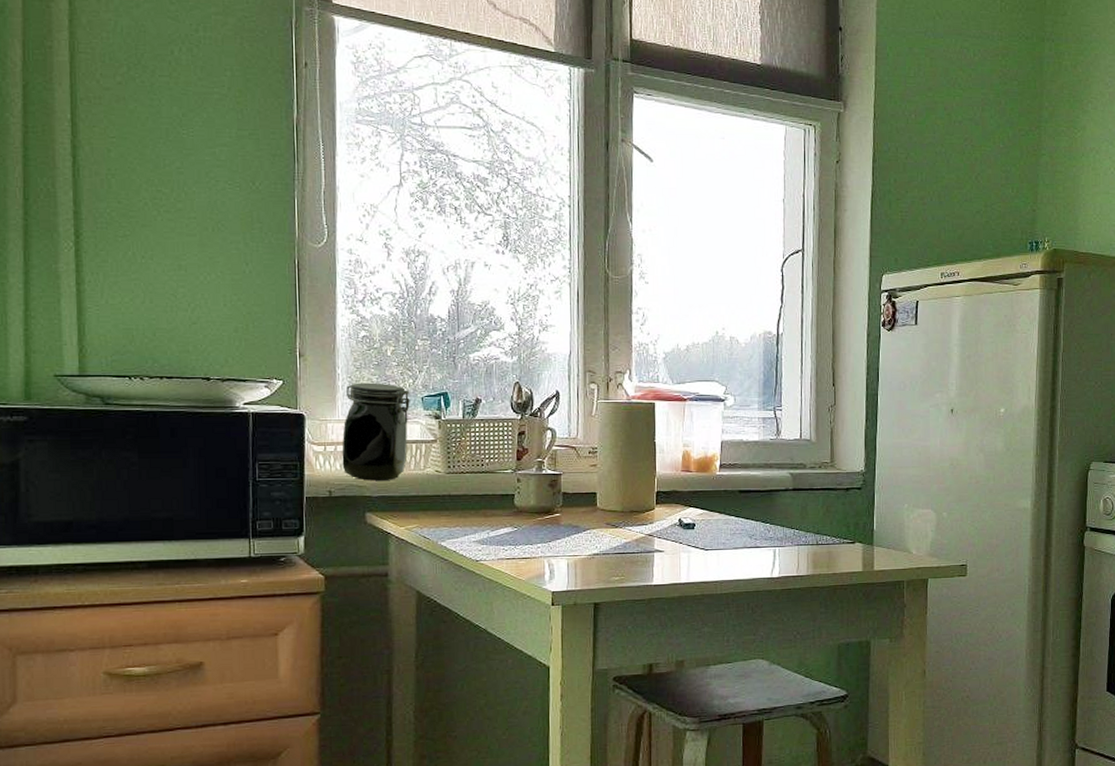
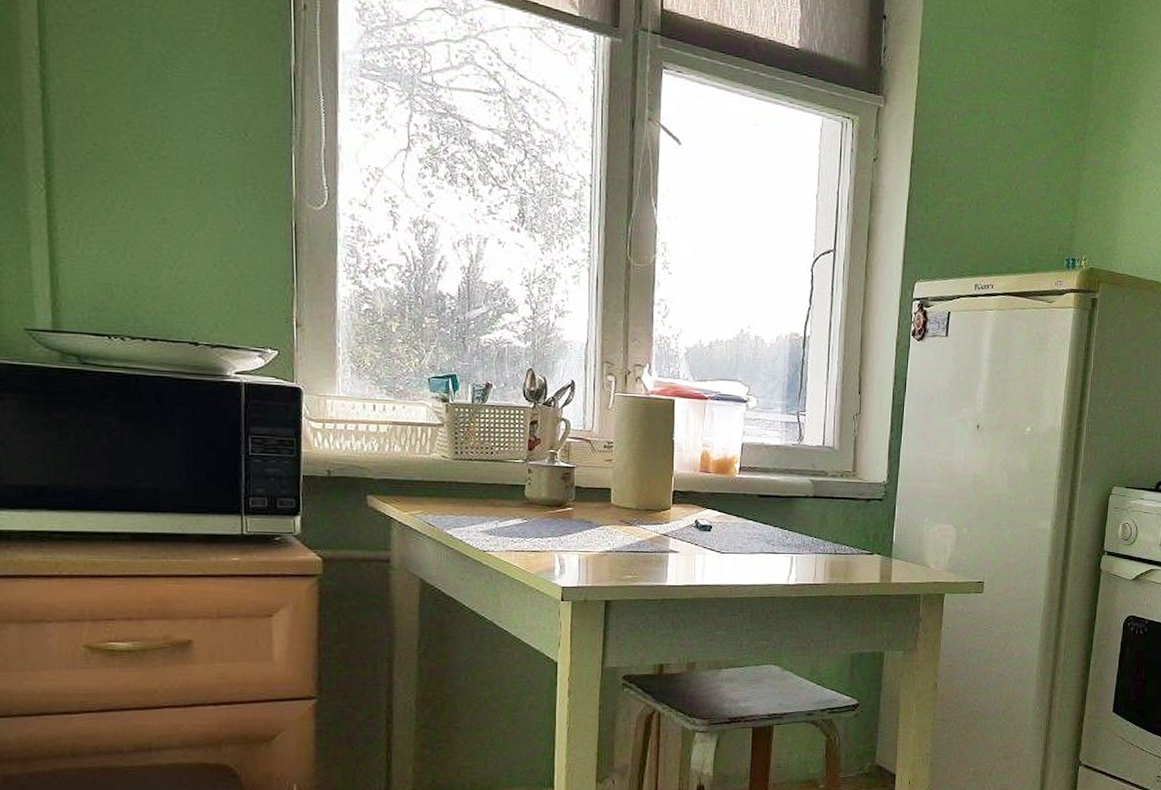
jar: present [342,382,410,481] -> none [342,358,416,463]

